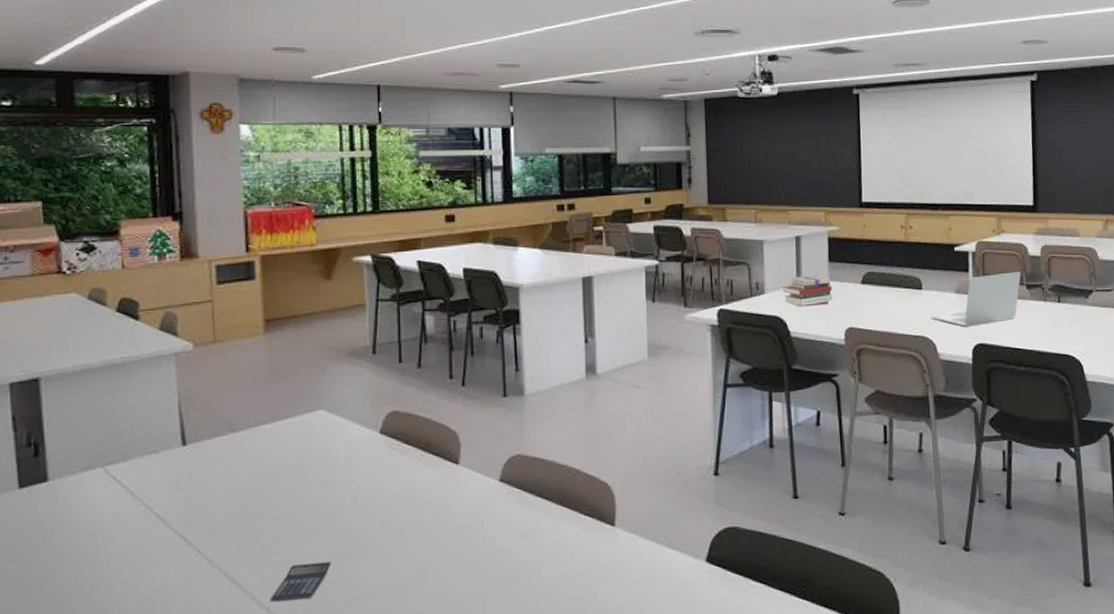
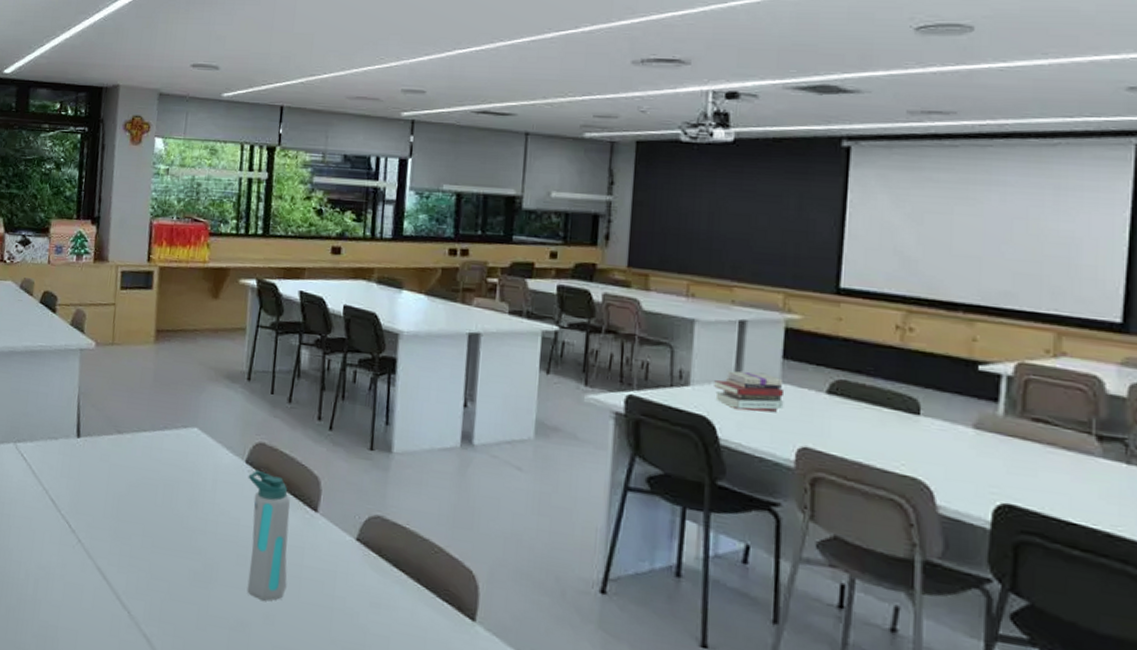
calculator: present [271,561,332,602] -> none [132,575,189,612]
water bottle: none [384,437,436,560] -> present [247,469,290,601]
laptop: present [931,272,1021,327] -> none [930,410,1089,480]

